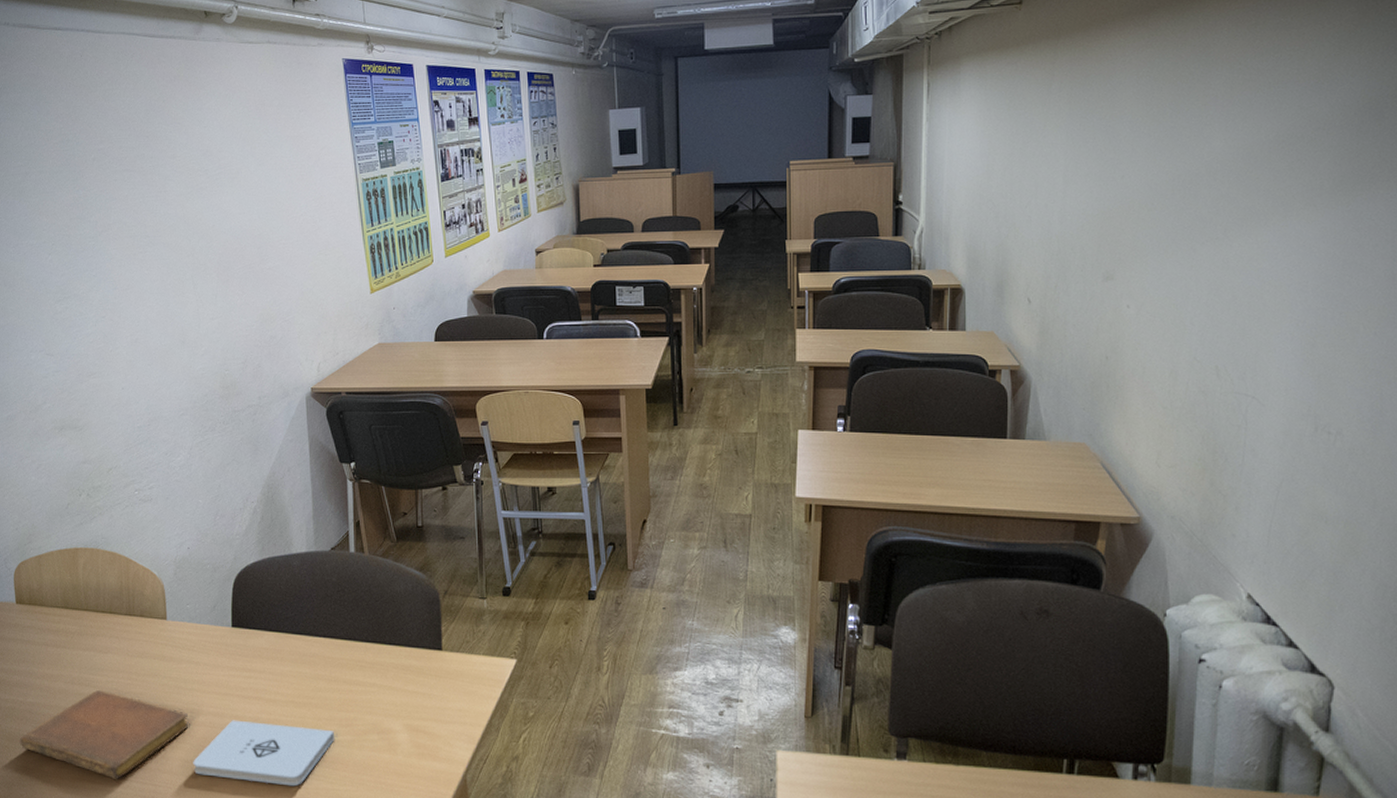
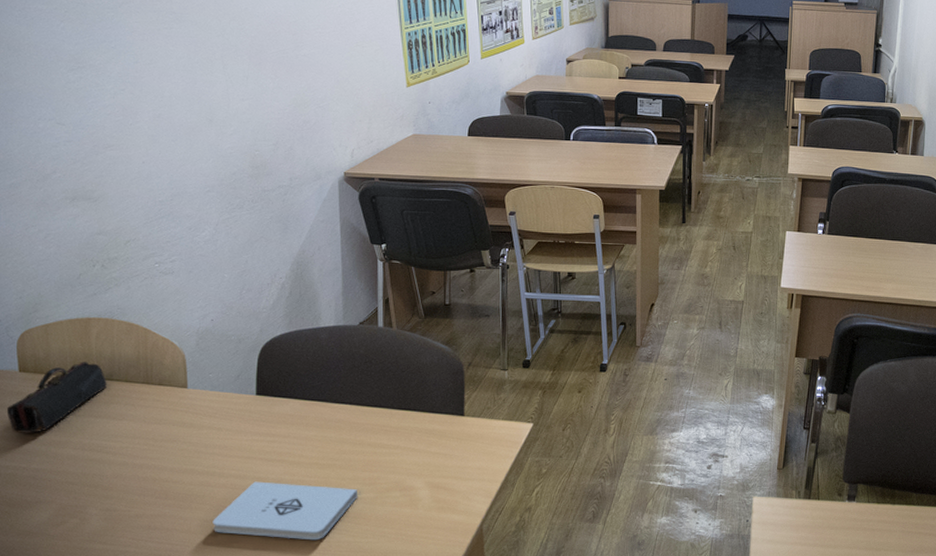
pencil case: none [5,593,93,666] -> present [6,362,107,433]
notebook: present [20,690,189,780] -> none [22,456,209,541]

